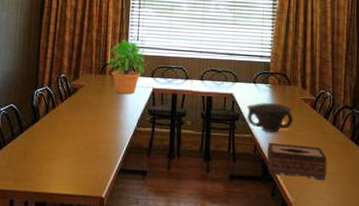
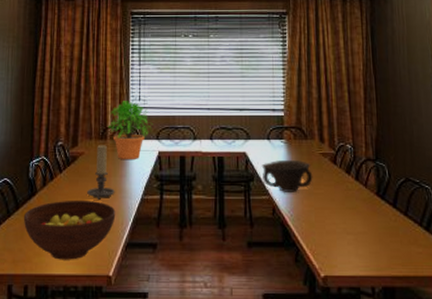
fruit bowl: none [26,127,111,181] -> present [23,201,116,260]
candle holder: none [85,79,111,129] -> present [87,145,115,200]
tissue box: present [267,142,327,180] -> none [287,203,353,241]

